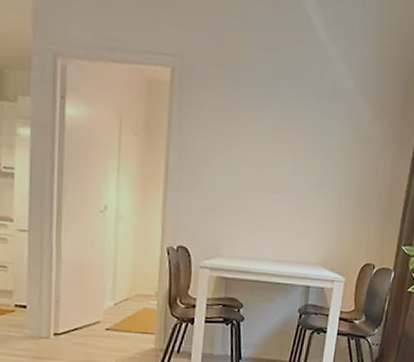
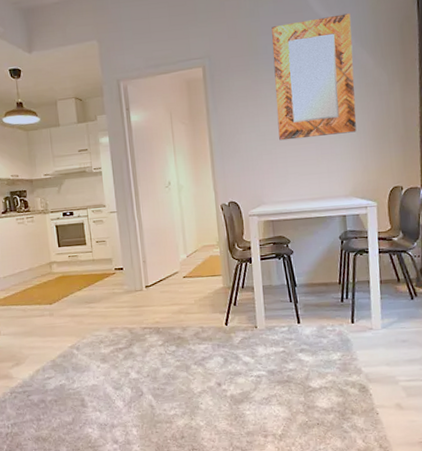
home mirror: none [250,40,356,193] -> present [271,13,357,141]

